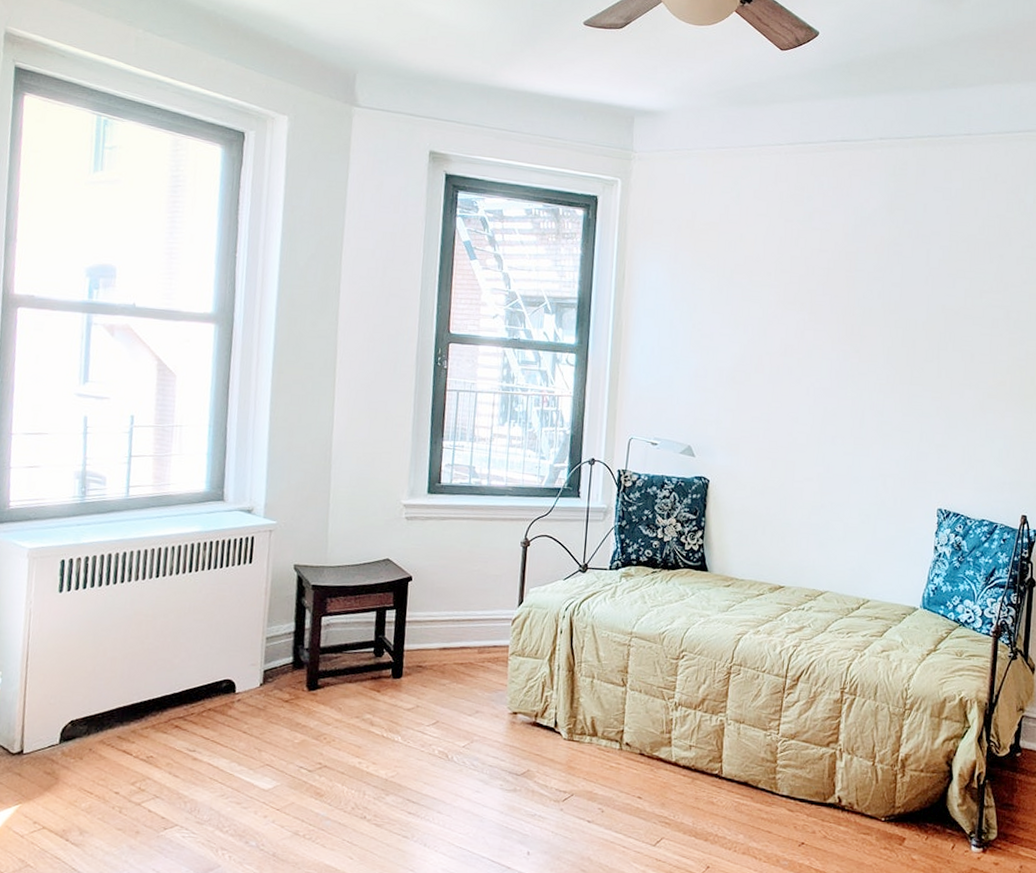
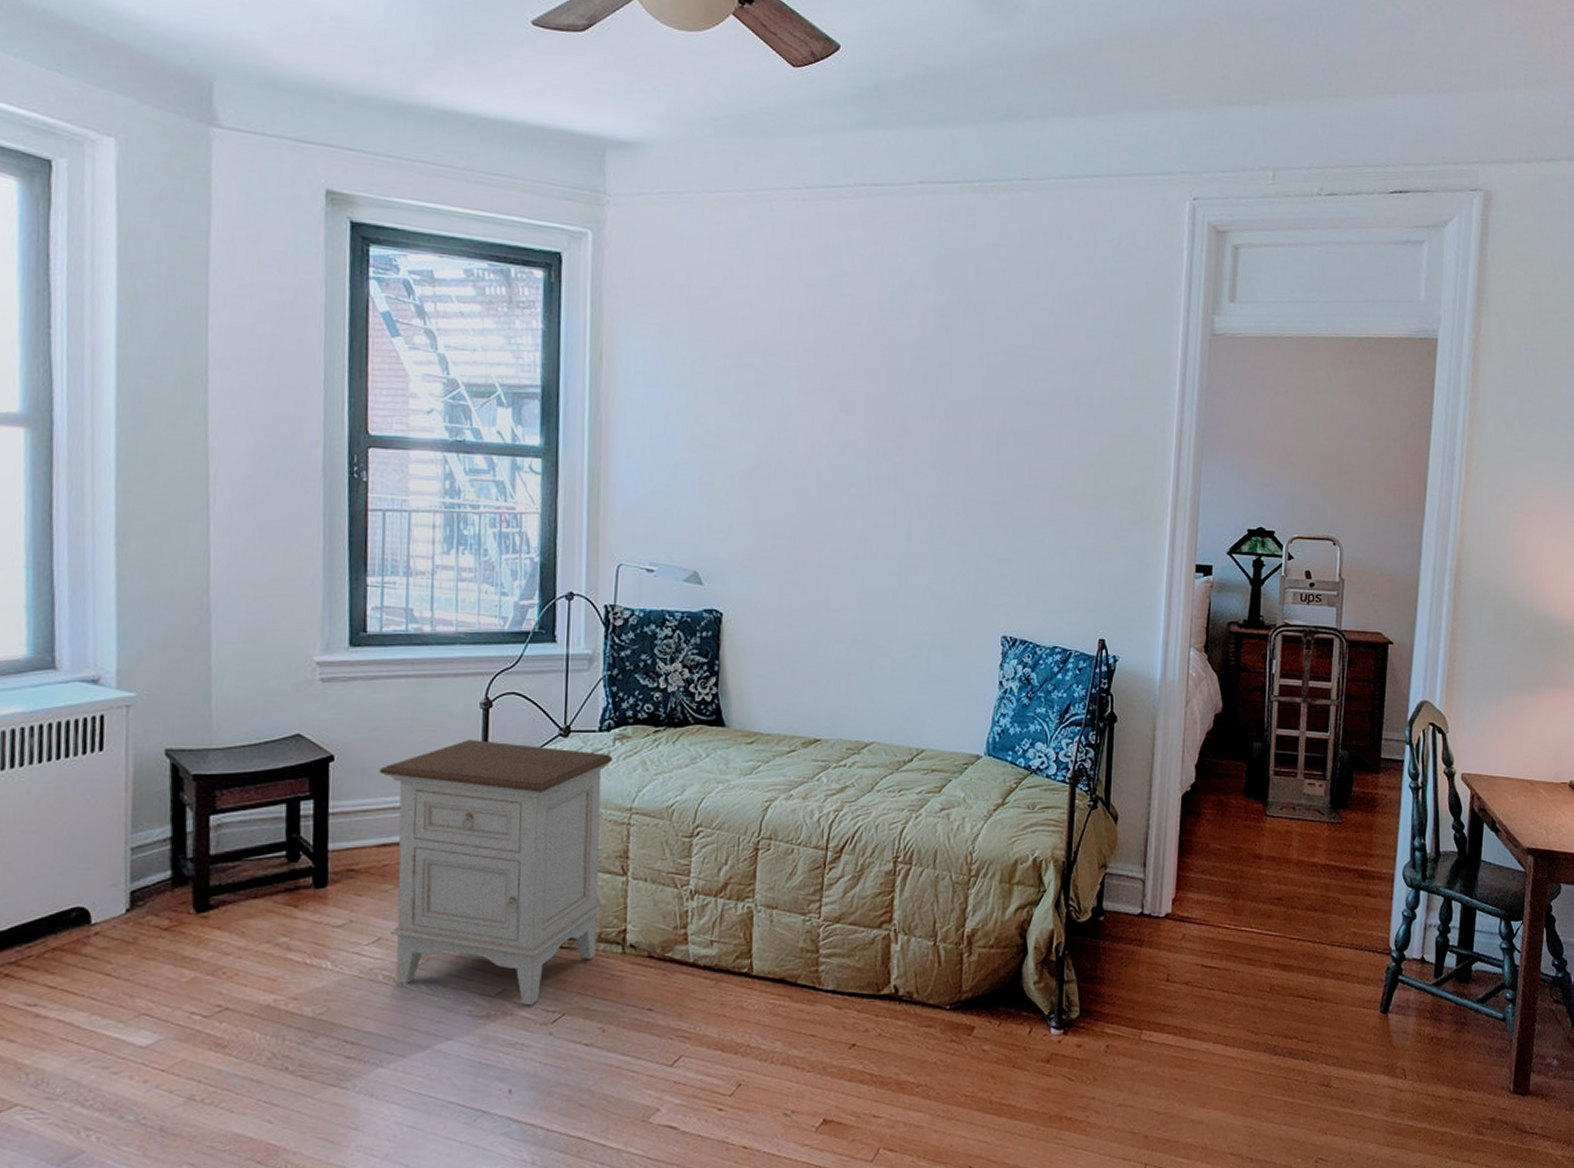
nightstand: none [444,570,620,786] -> present [380,740,613,1006]

